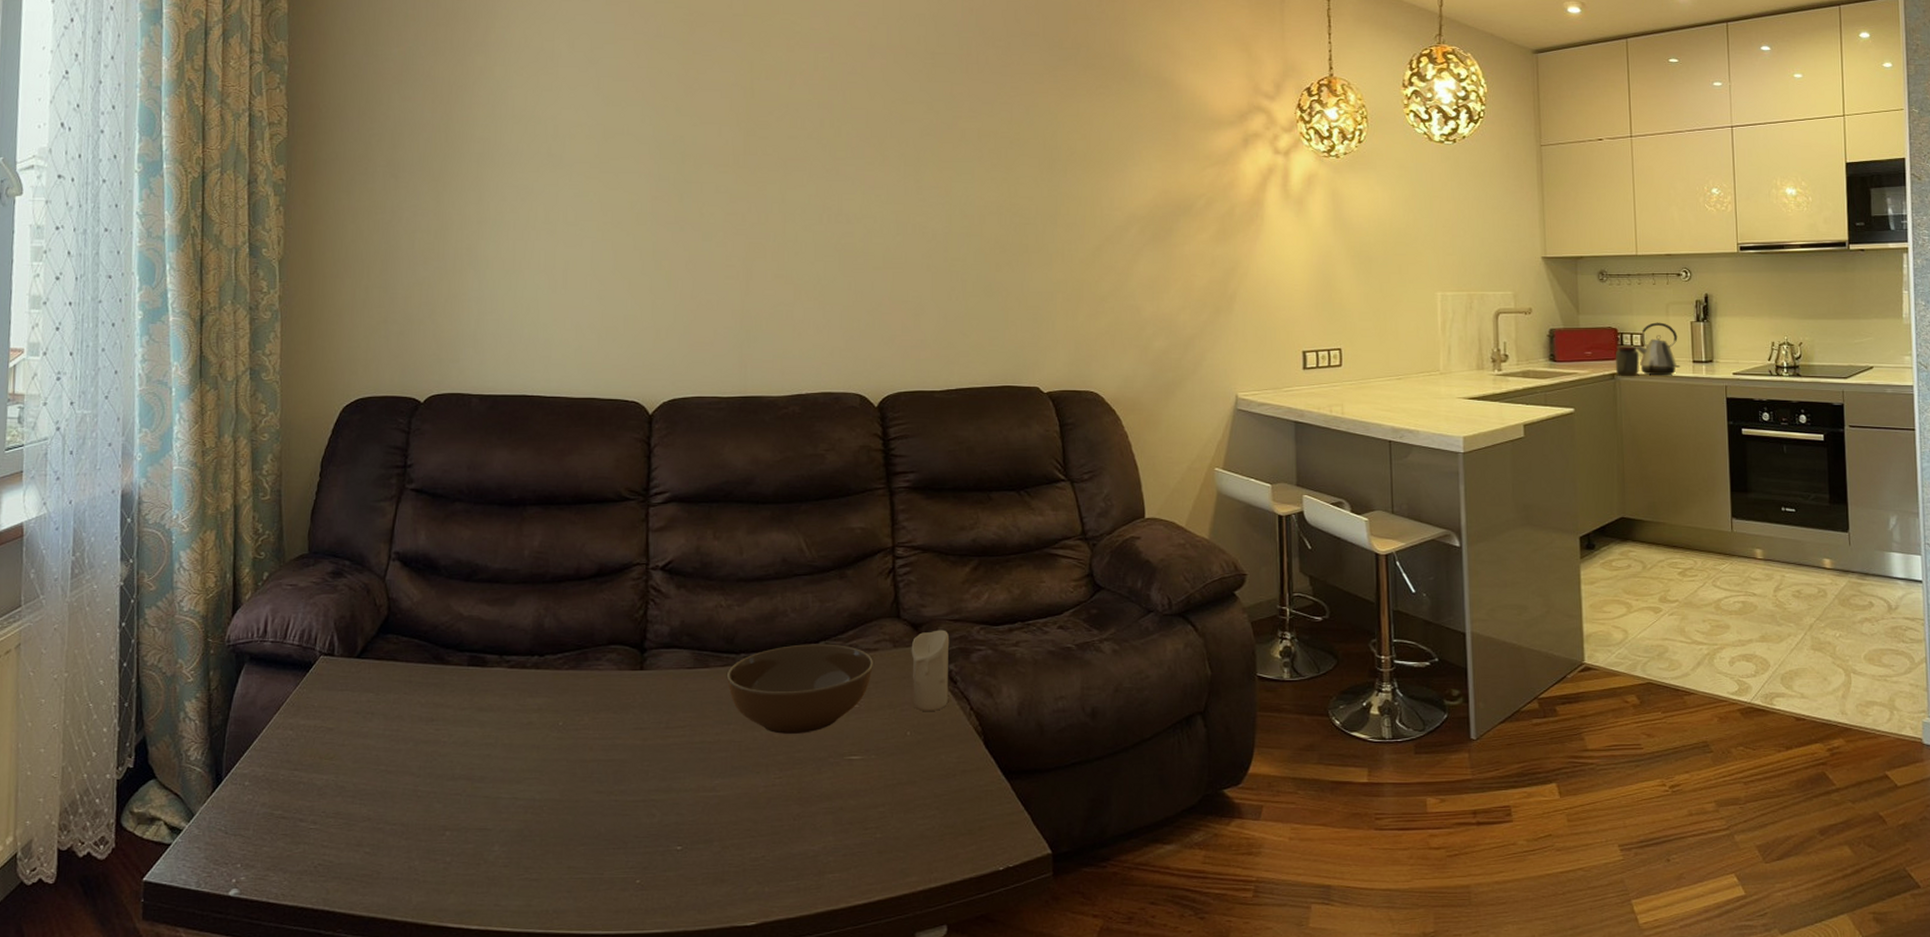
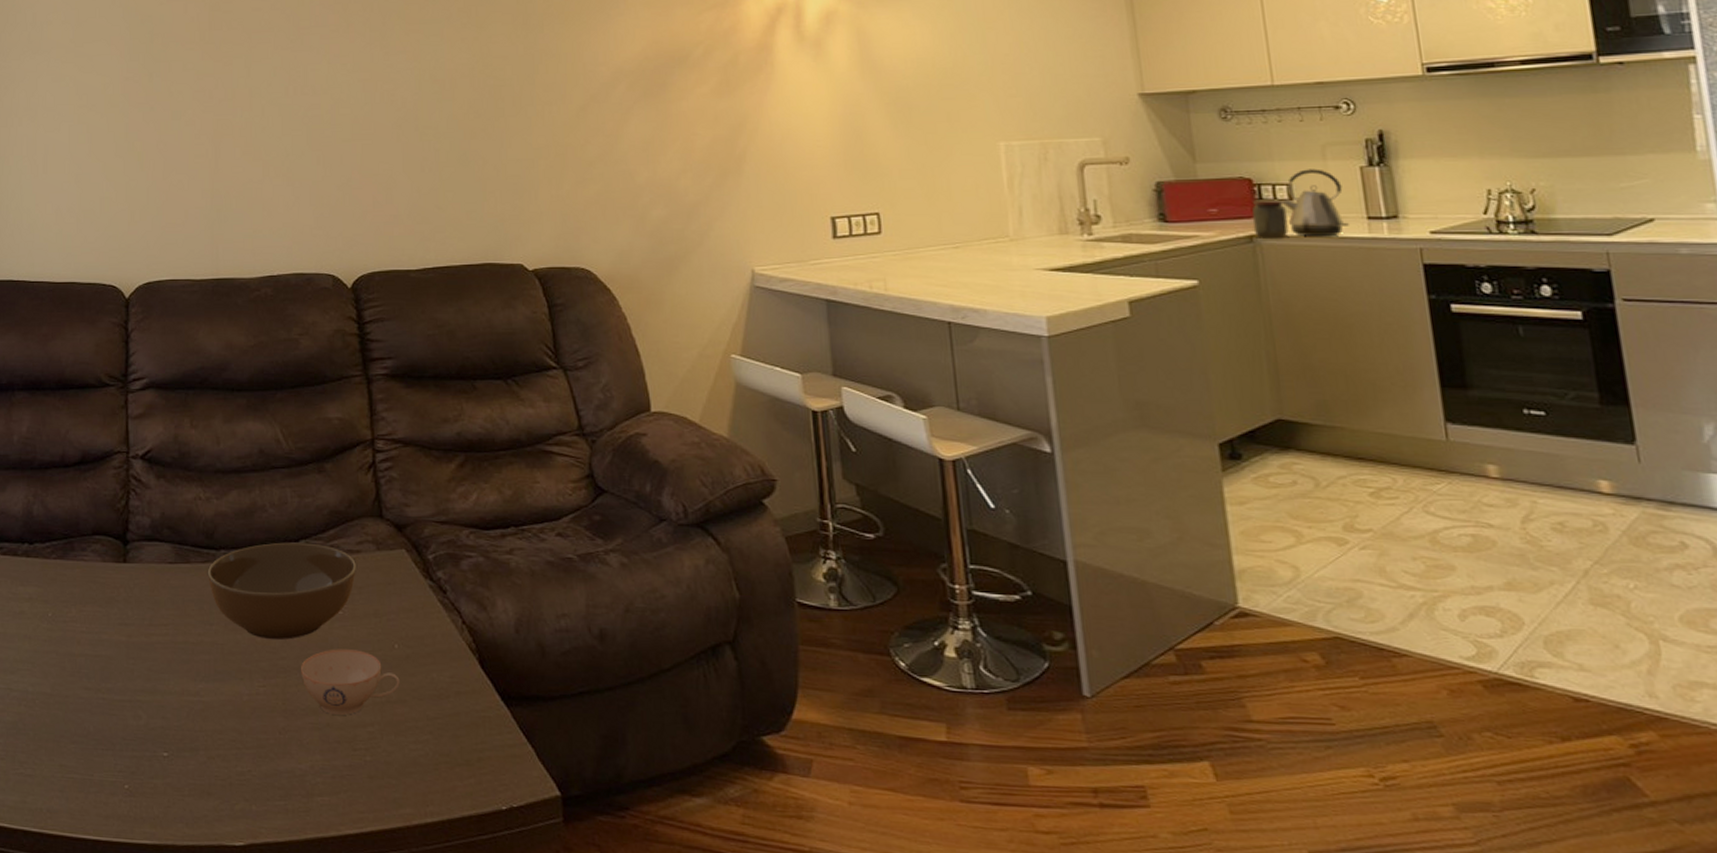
teacup: none [817,739,910,800] -> present [301,649,400,716]
candle: present [911,630,950,711] -> none [395,532,437,623]

